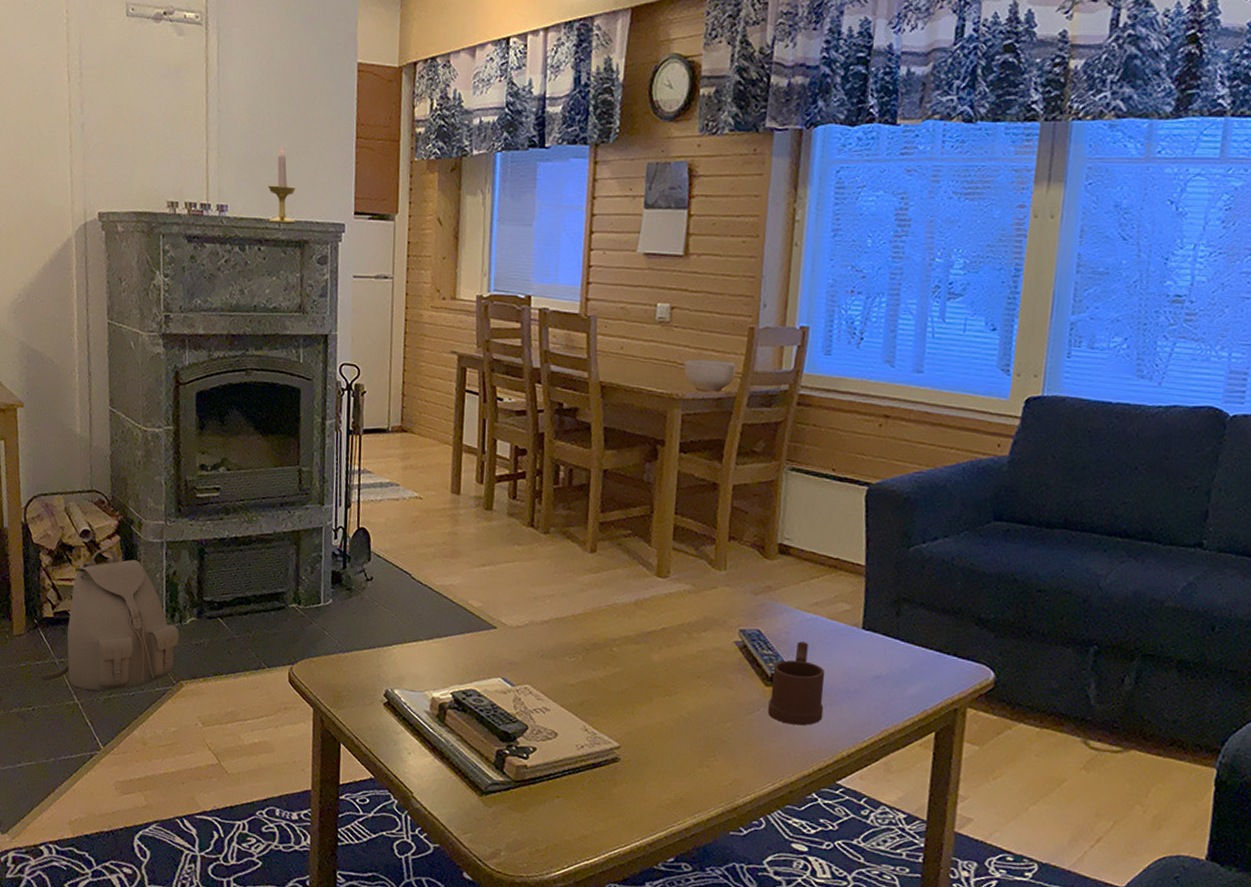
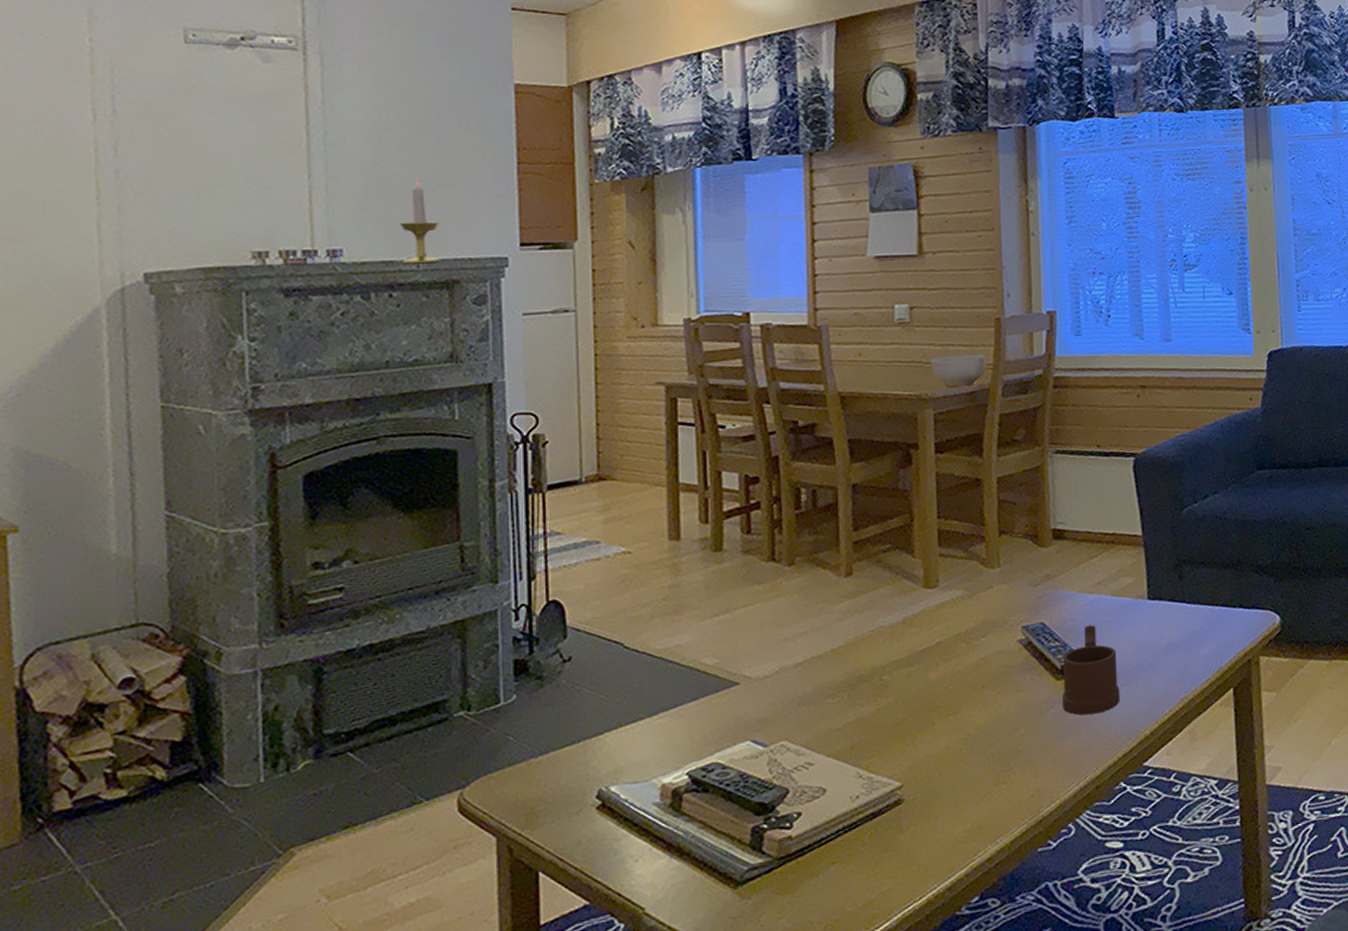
backpack: present [39,548,179,692] -> none [47,696,286,902]

